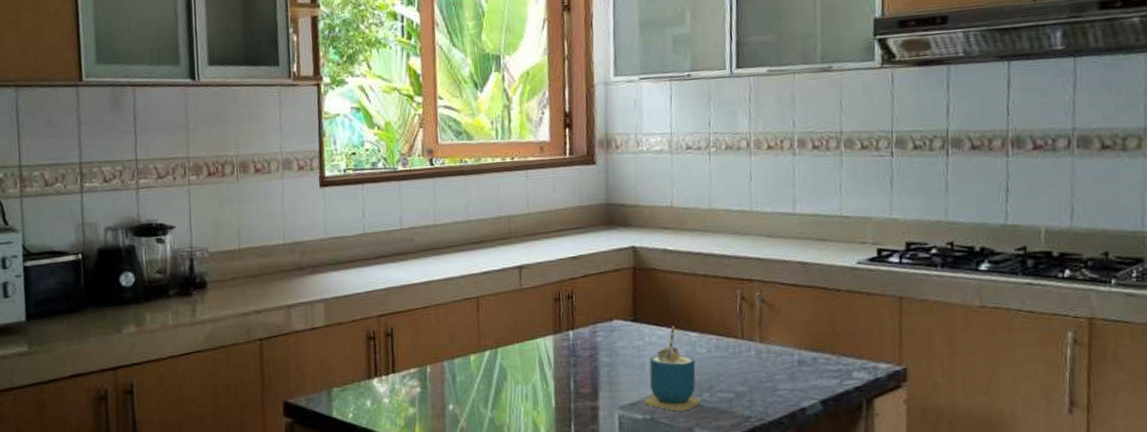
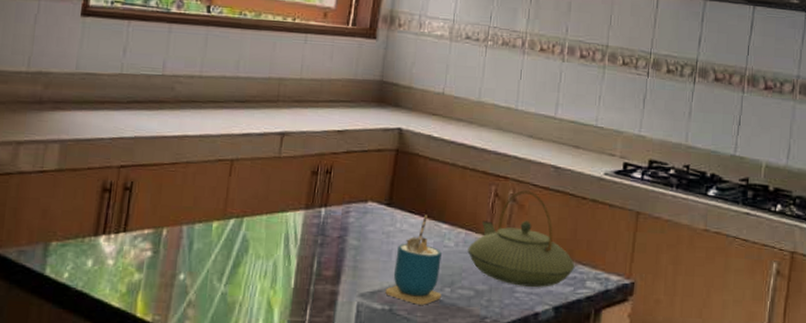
teapot: none [721,290,838,384] -> present [467,190,575,287]

